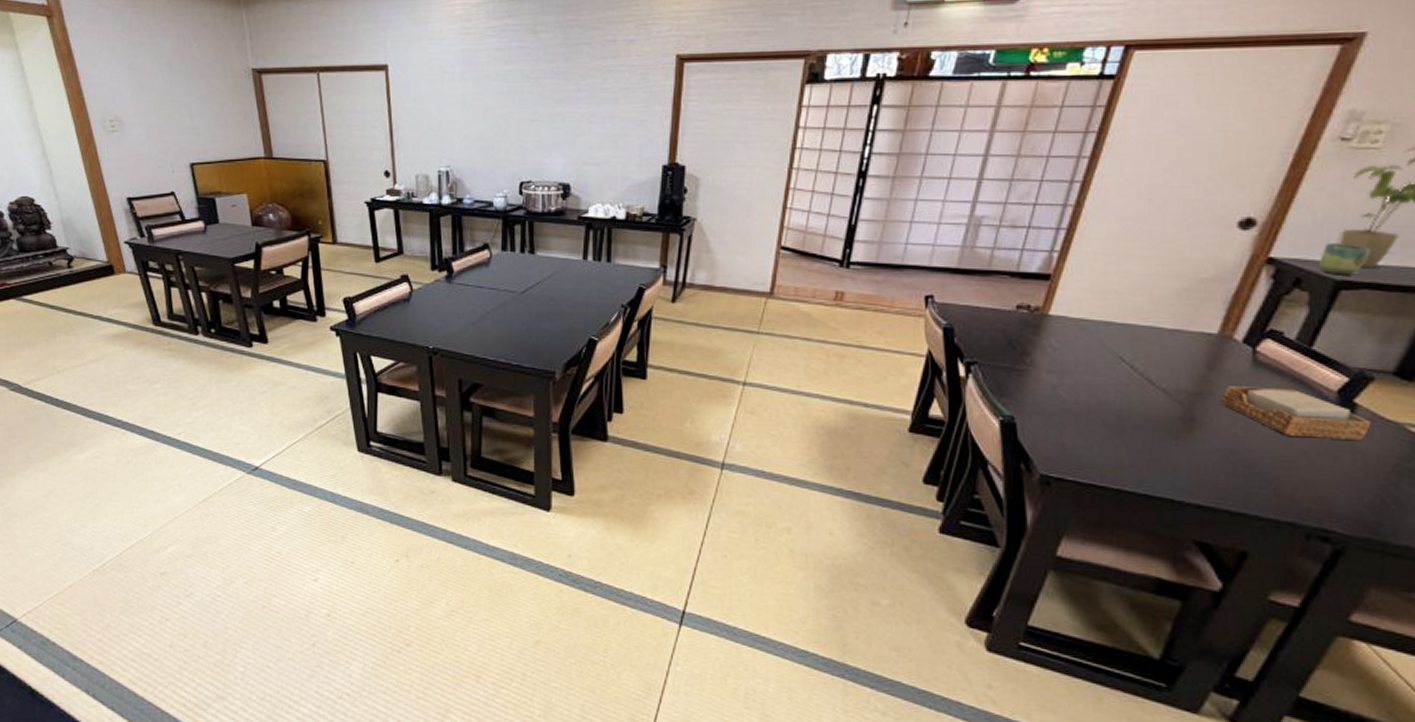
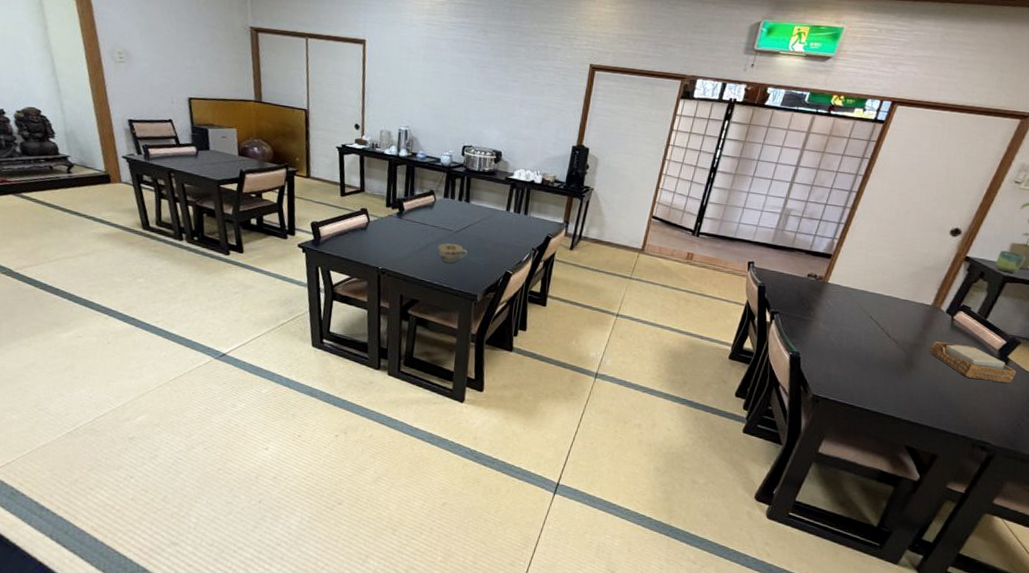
teacup: none [500,309,538,334] -> present [438,243,468,263]

